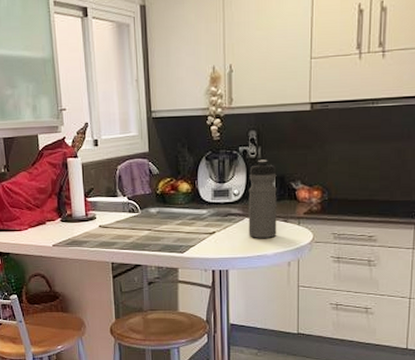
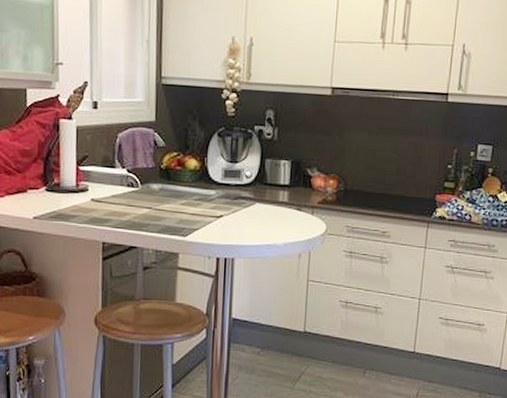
water bottle: present [248,159,277,238] -> none [259,141,292,226]

